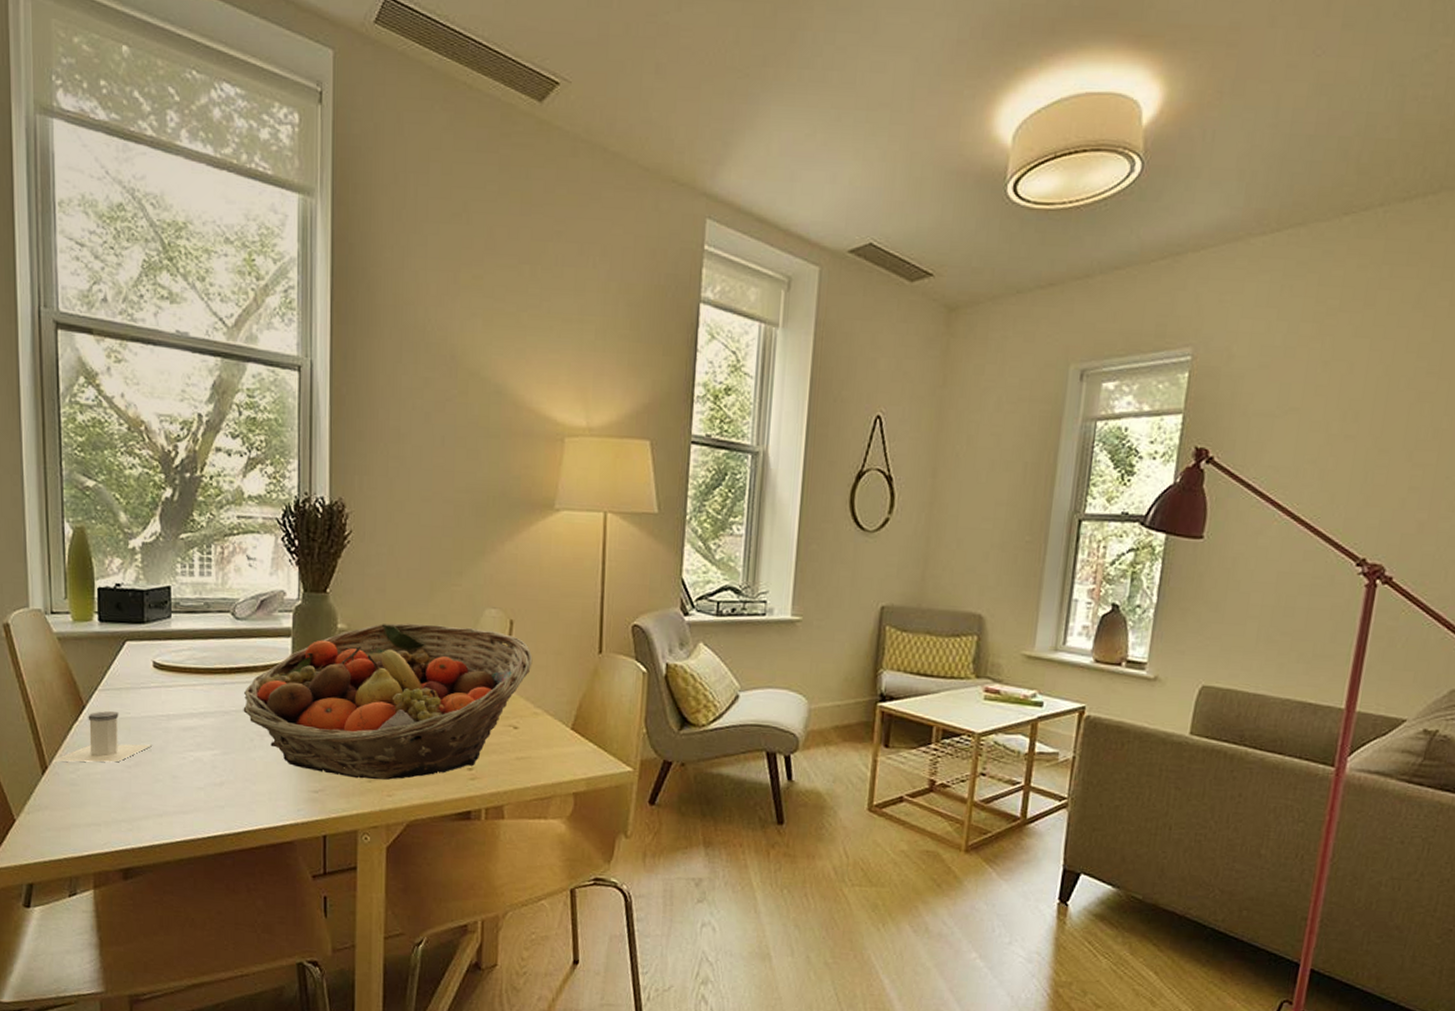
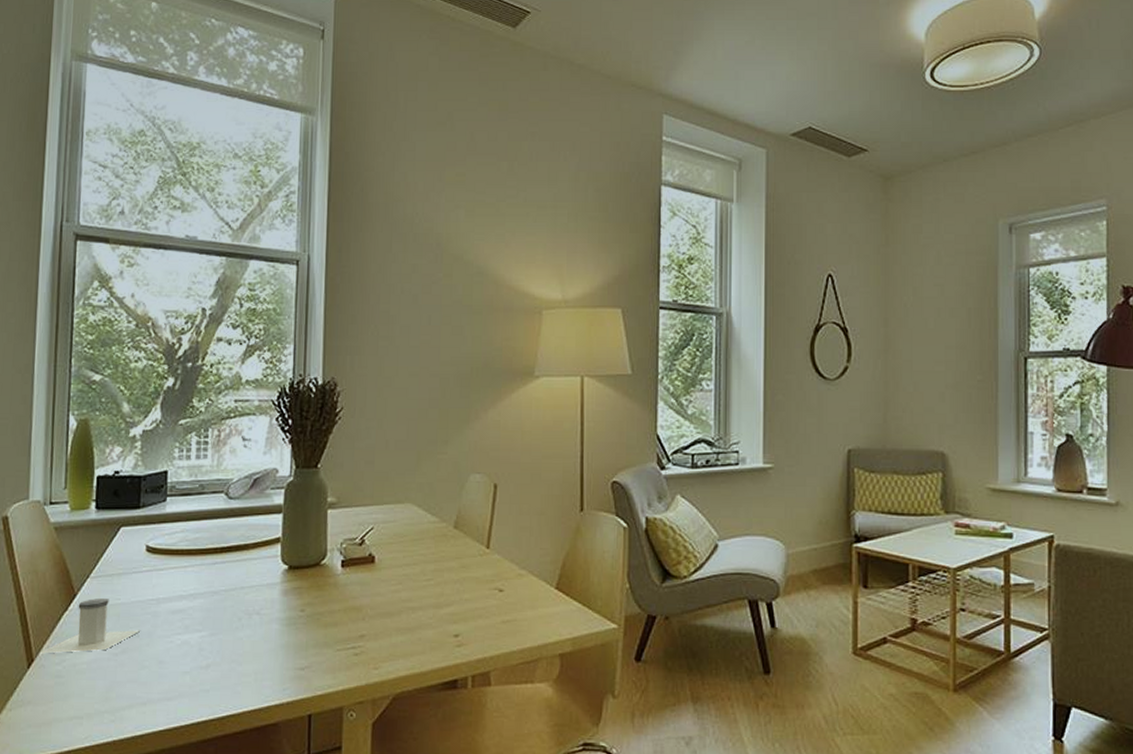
fruit basket: present [243,623,533,780] -> none [232,492,517,653]

